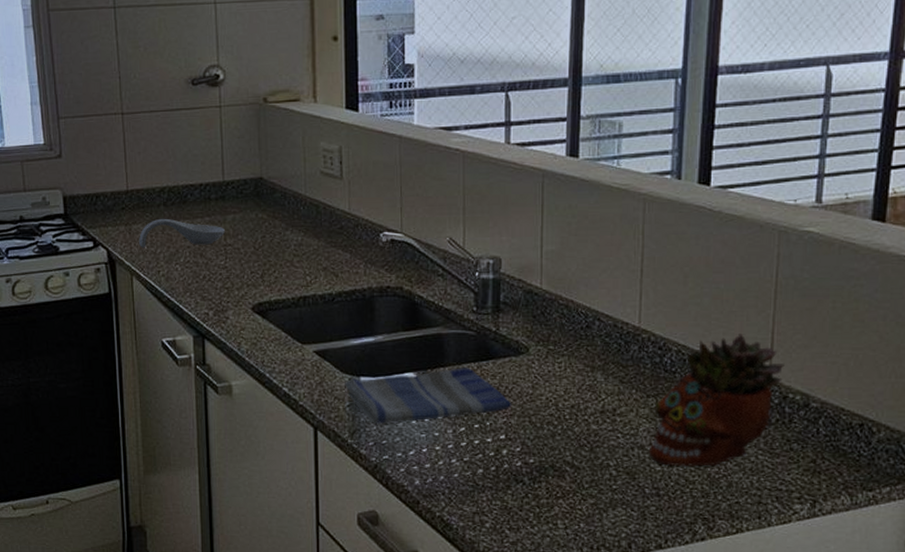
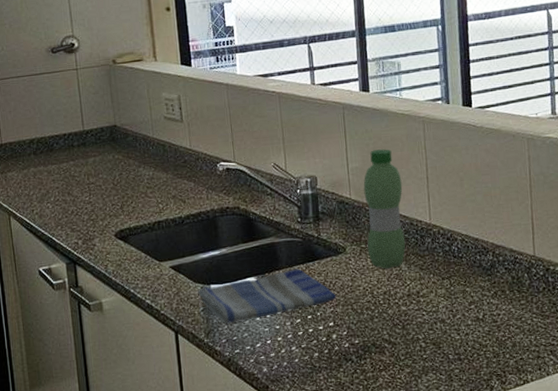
spoon rest: present [139,218,225,248] -> none [14,165,87,192]
water bottle: none [557,231,609,378] -> present [363,149,406,269]
succulent planter: present [648,332,785,467] -> none [448,221,544,334]

